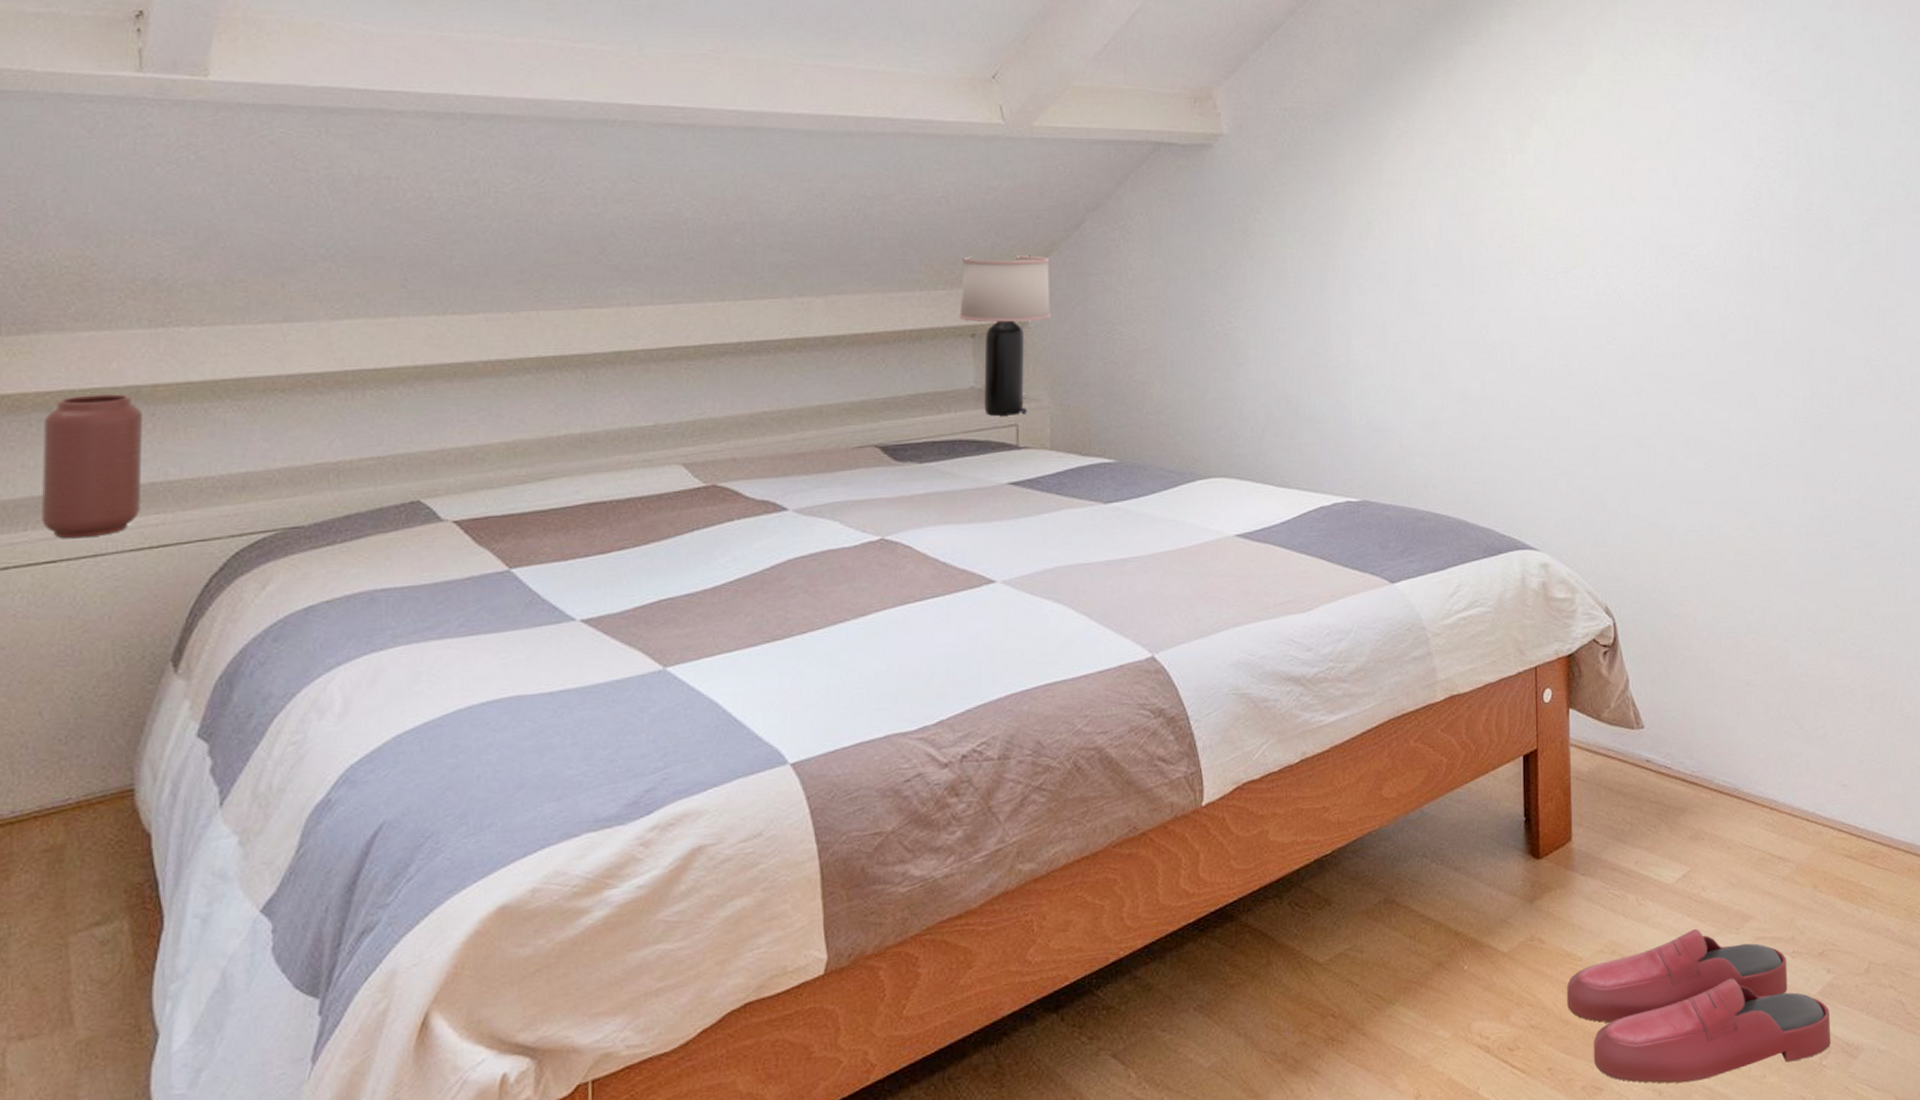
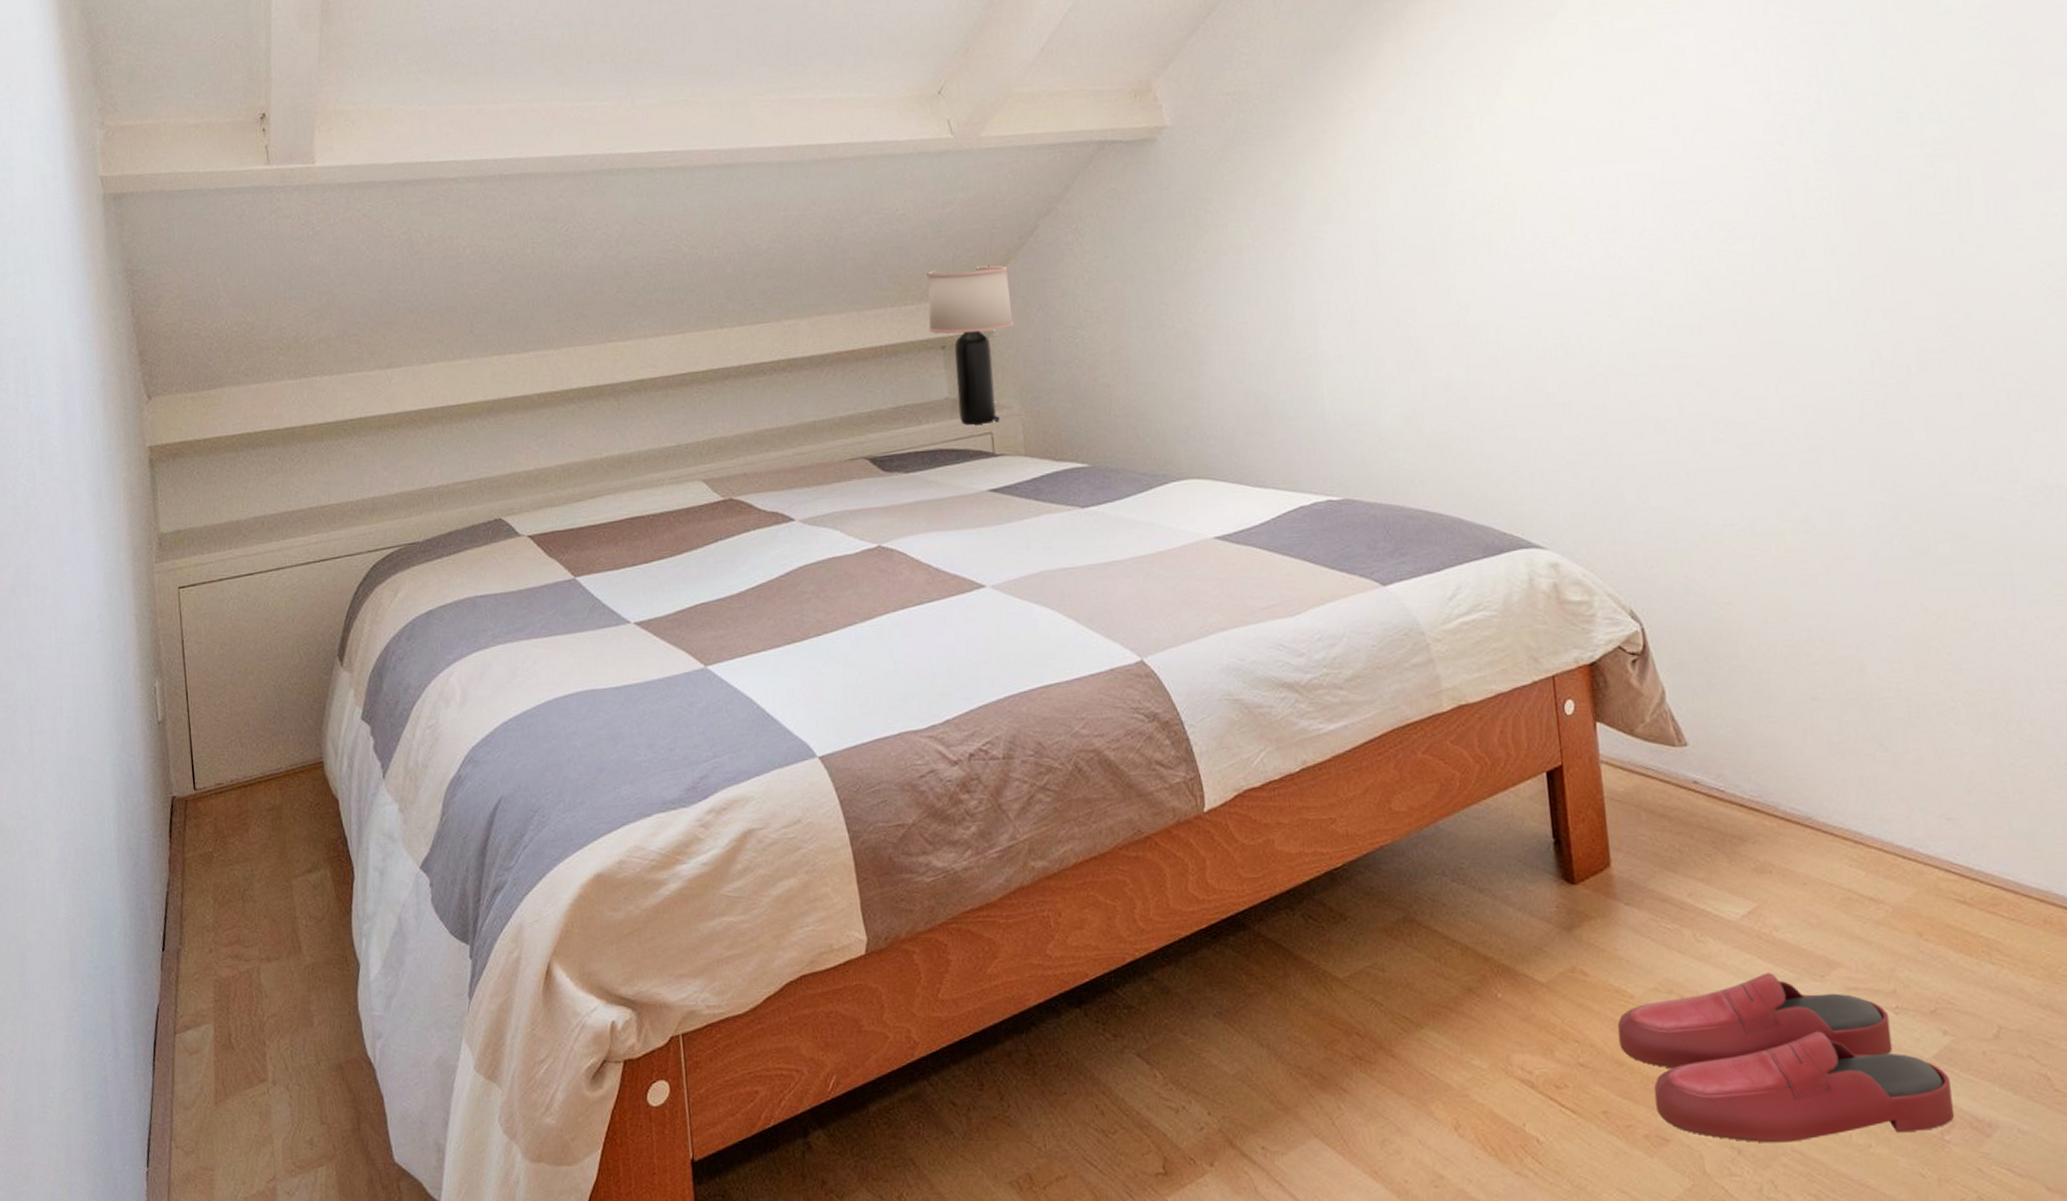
vase: present [41,394,142,539] -> none [233,435,304,555]

